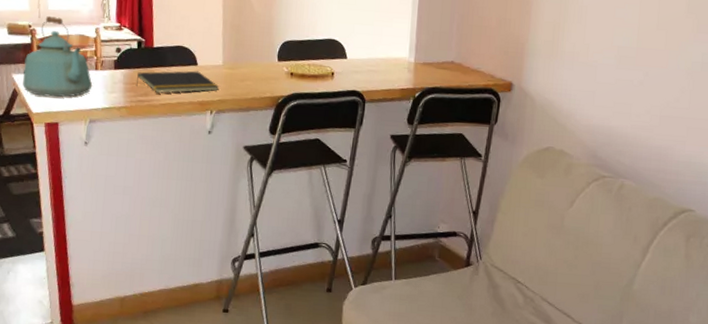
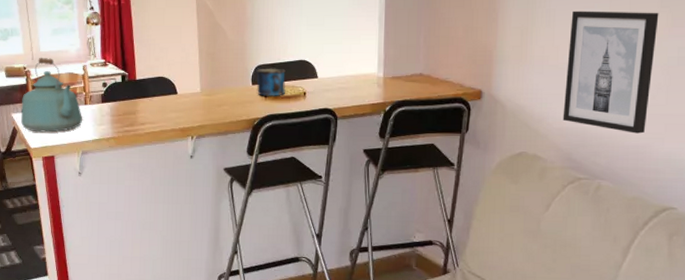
notepad: present [135,70,218,93] -> none [122,99,198,122]
mug: none [282,44,314,75] -> present [255,68,286,96]
wall art: none [590,9,686,136] -> present [562,11,659,134]

